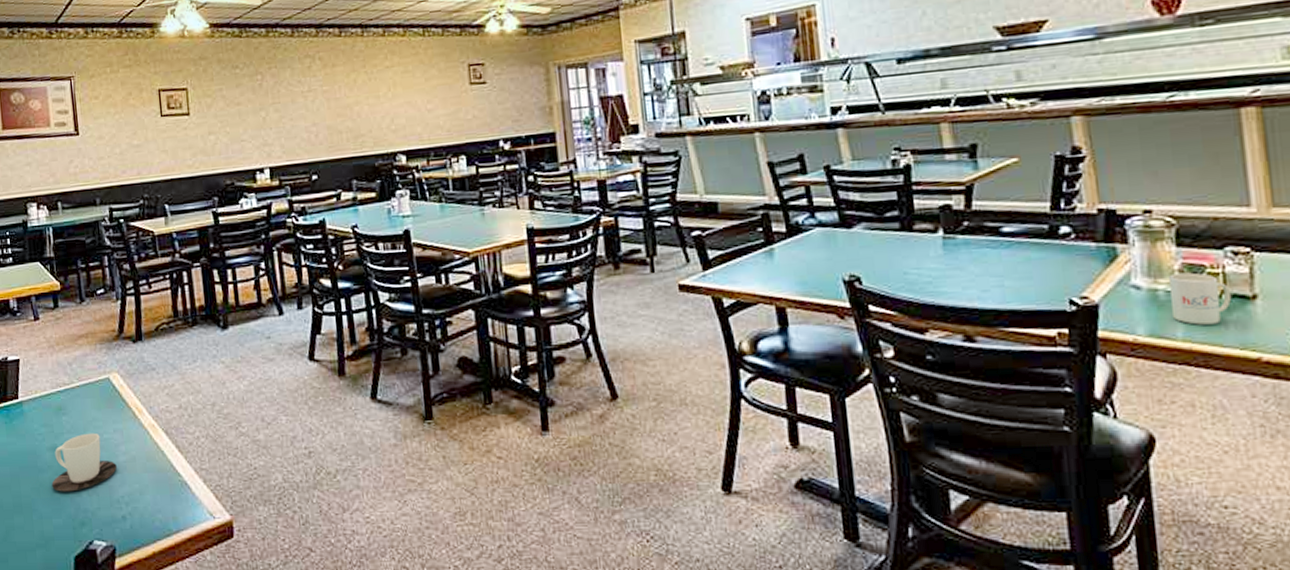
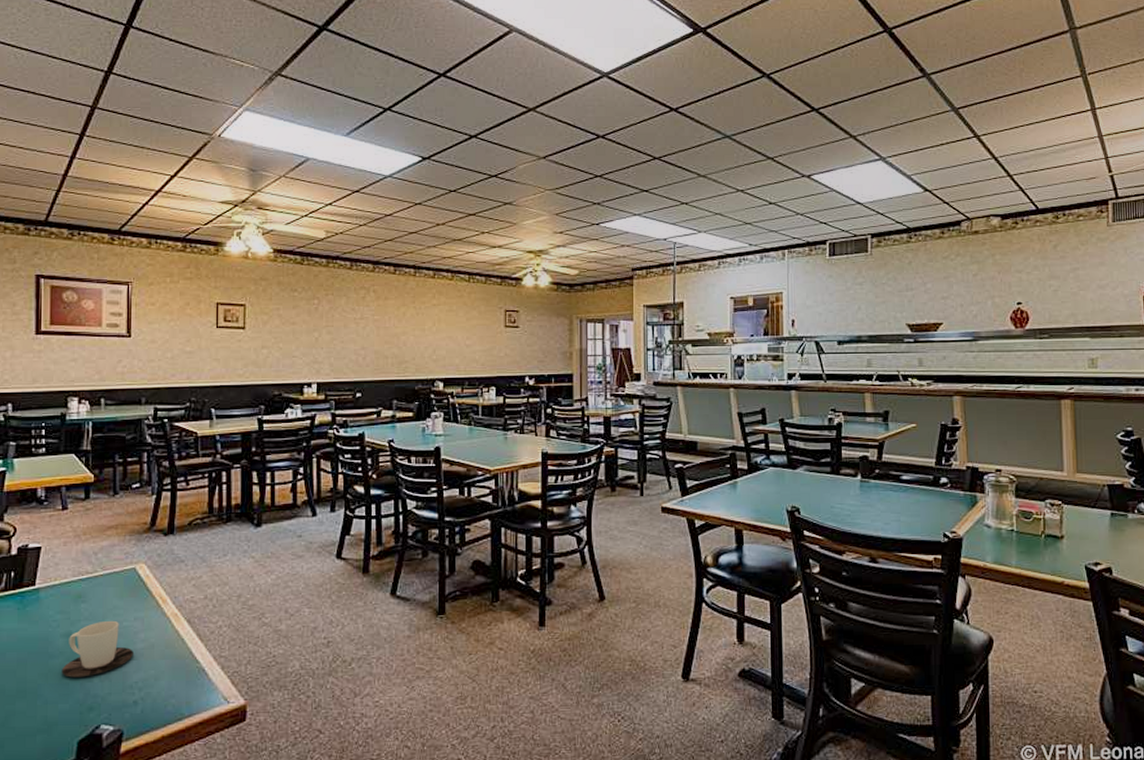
mug: present [1169,272,1232,325] -> none [1009,517,1048,556]

